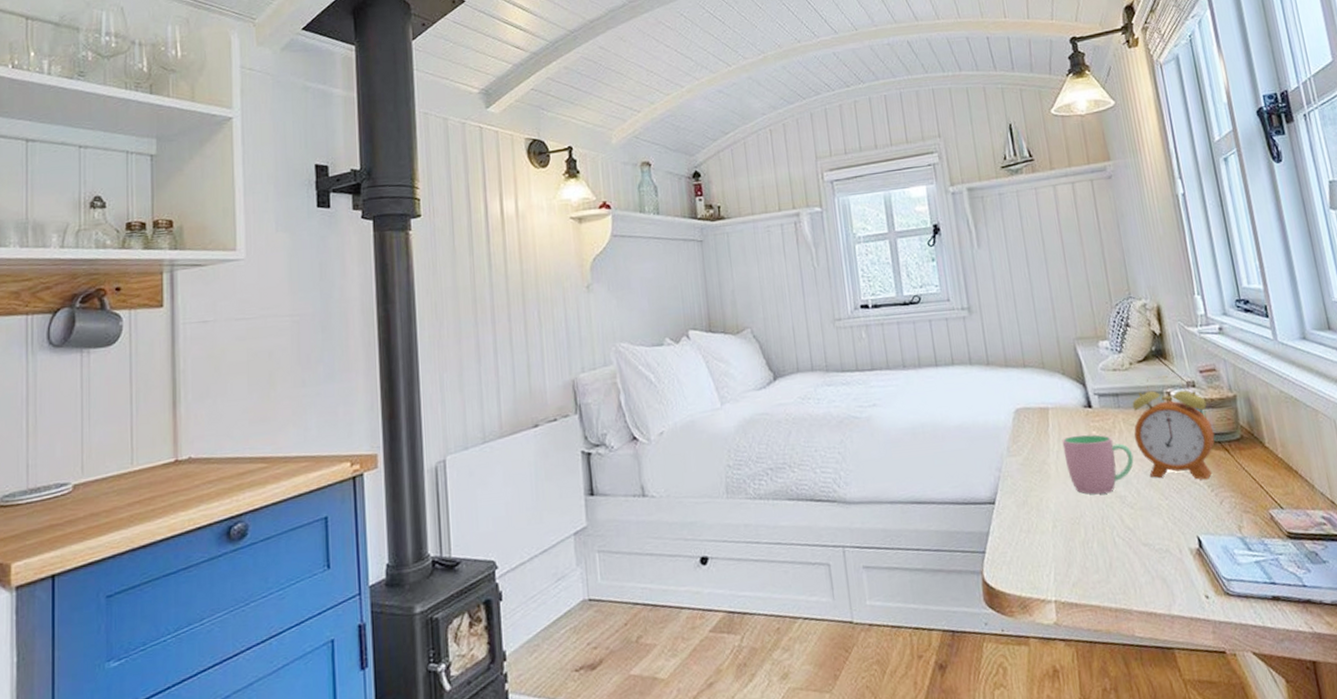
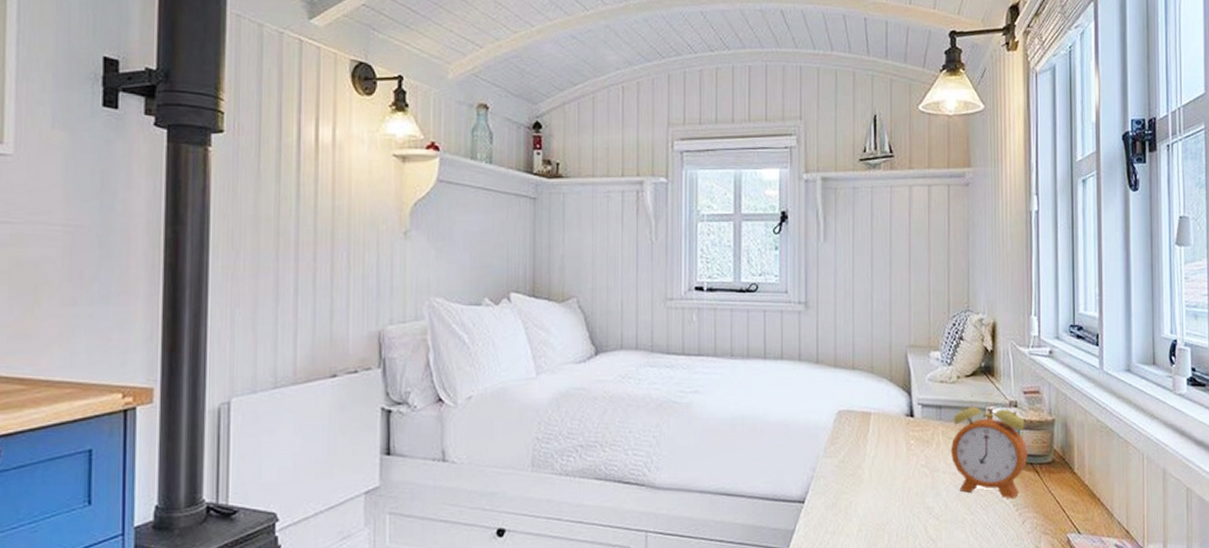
cup: present [1062,434,1134,495] -> none [879,443,947,503]

